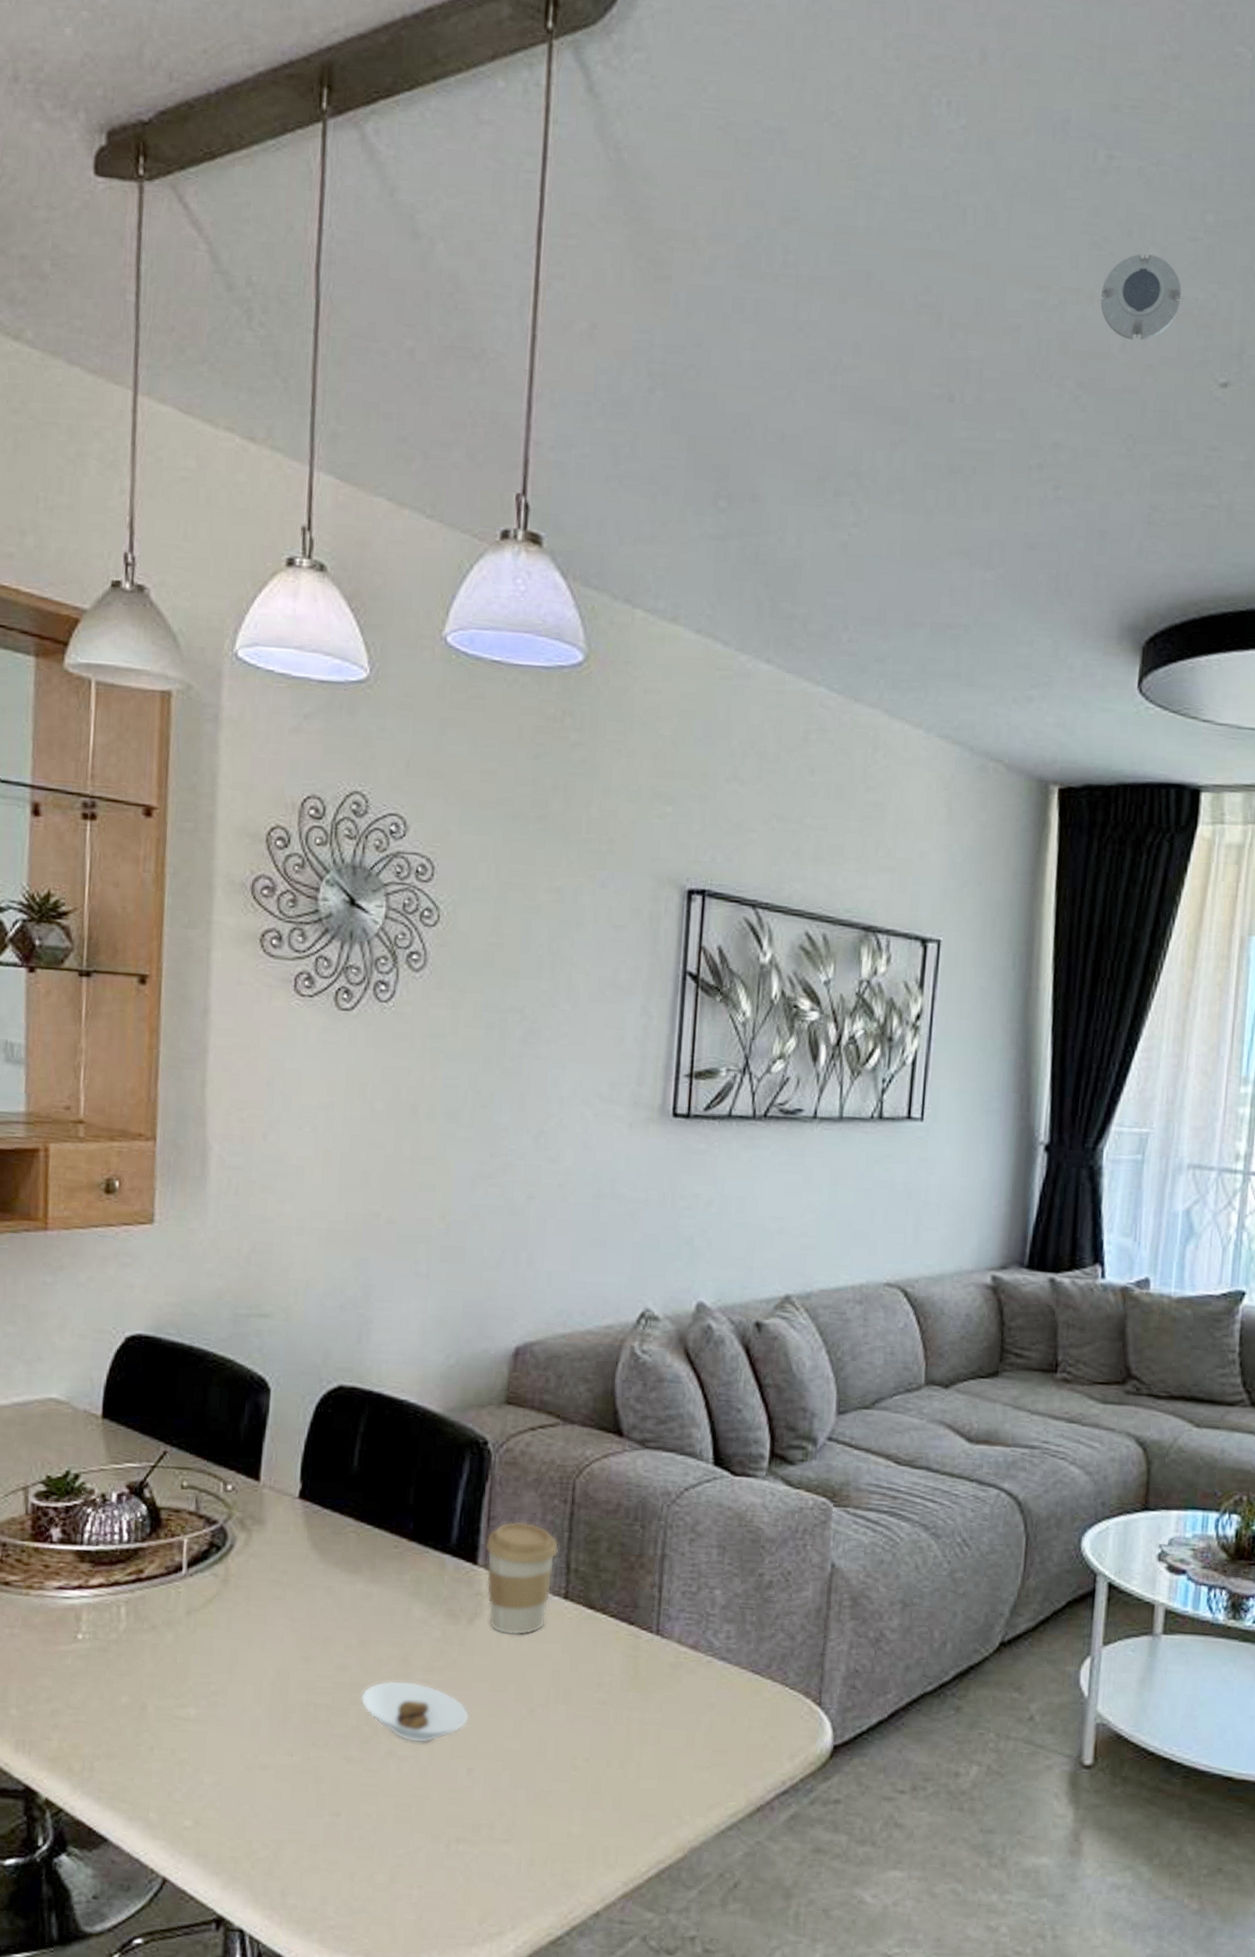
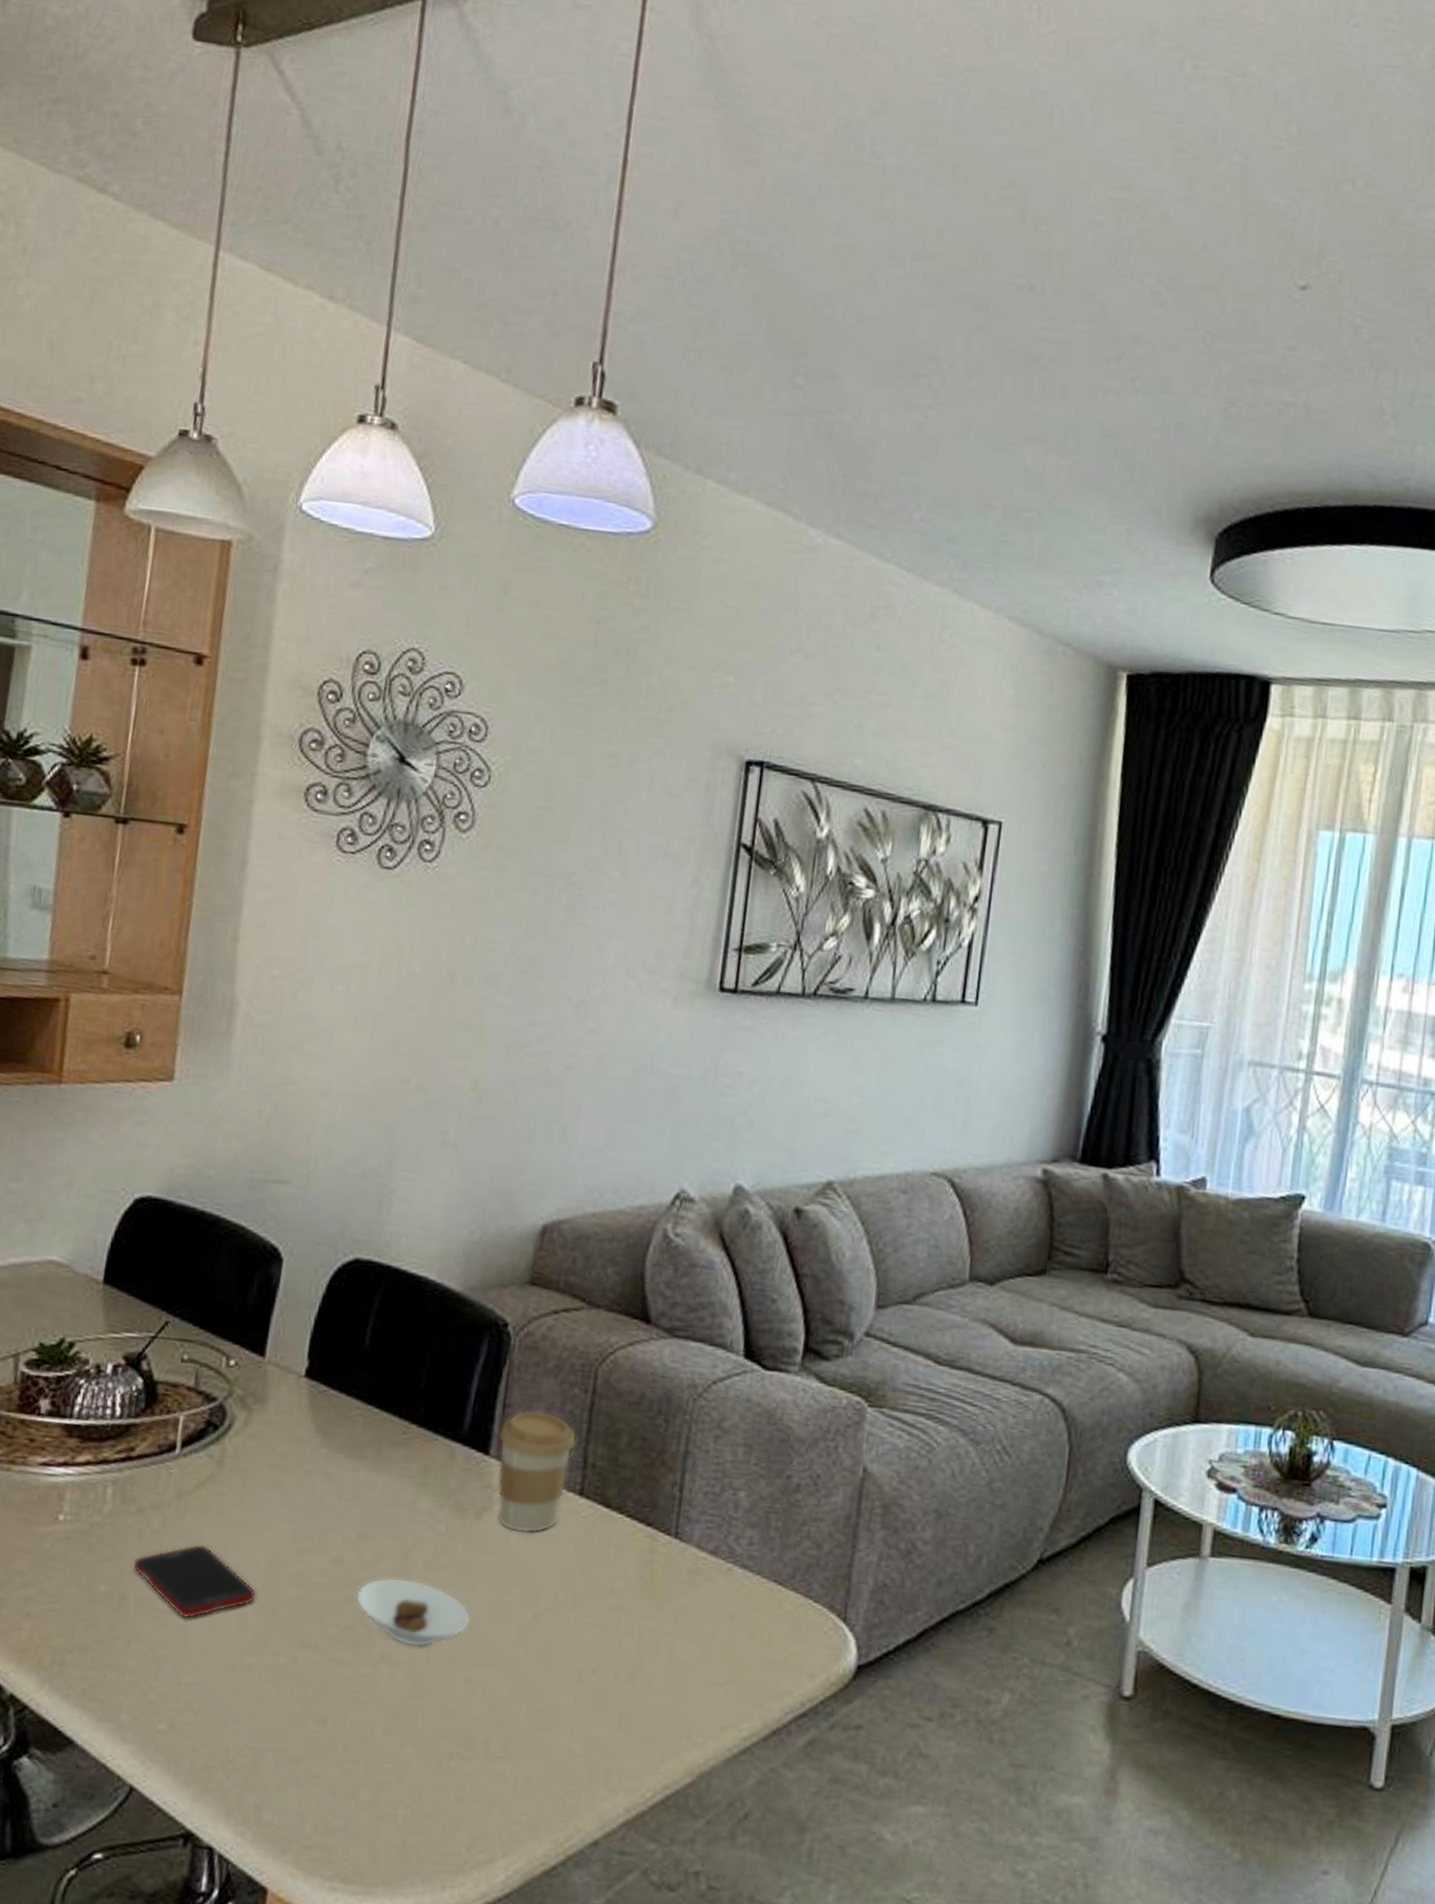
cell phone: none [150,1656,268,1725] -> present [133,1544,257,1619]
smoke detector: present [1101,254,1182,341] -> none [1183,159,1264,242]

